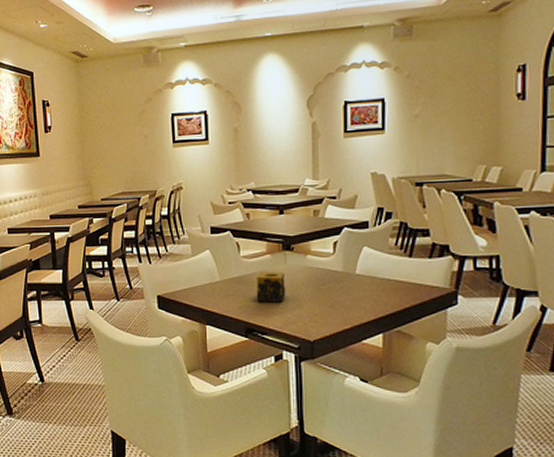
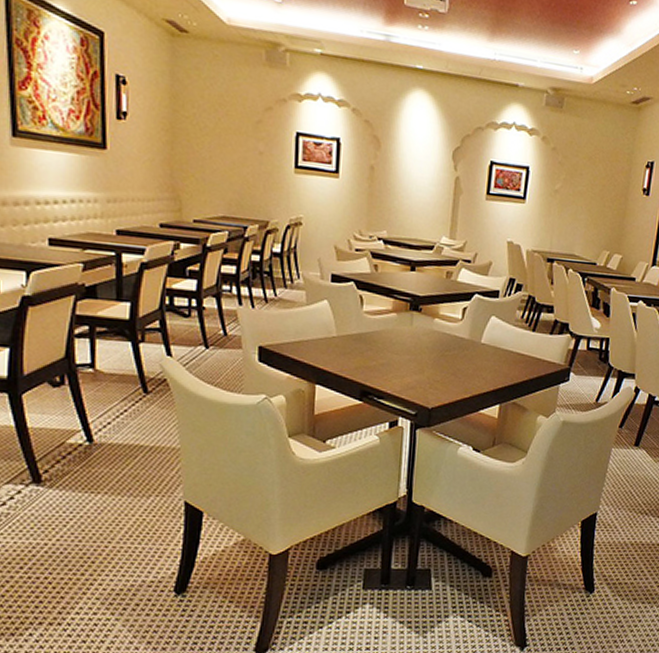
candle: present [256,271,286,303] -> none [376,331,409,366]

